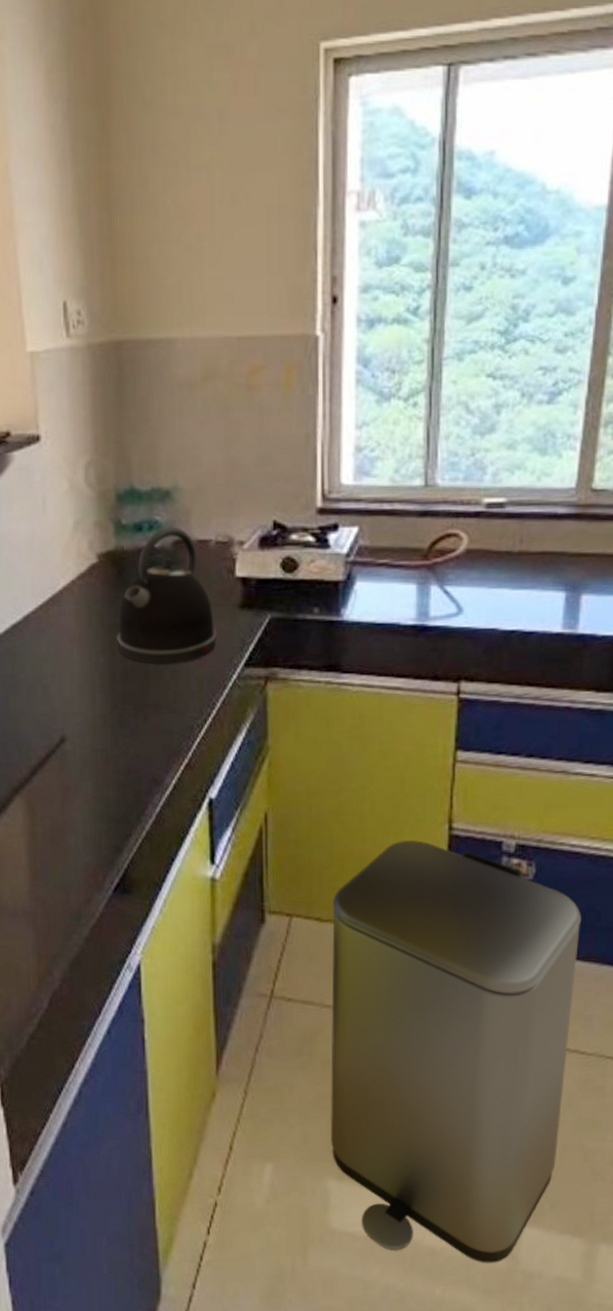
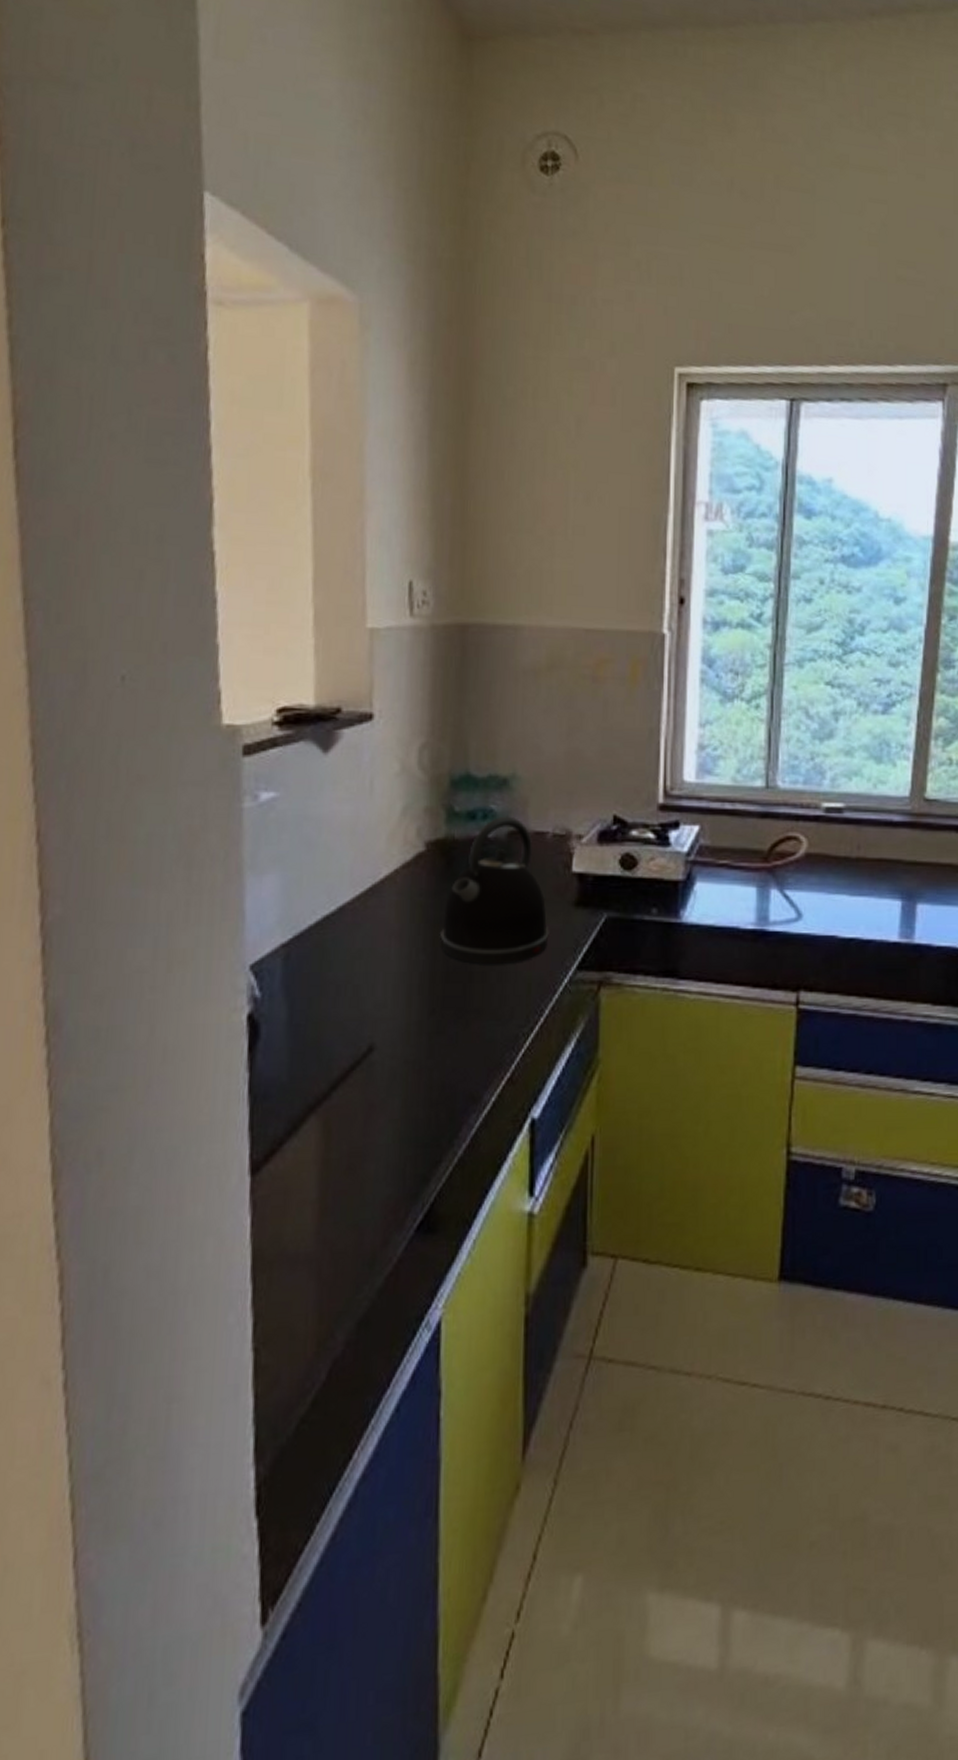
pedal bin: present [330,840,582,1263] -> none [652,1167,923,1692]

